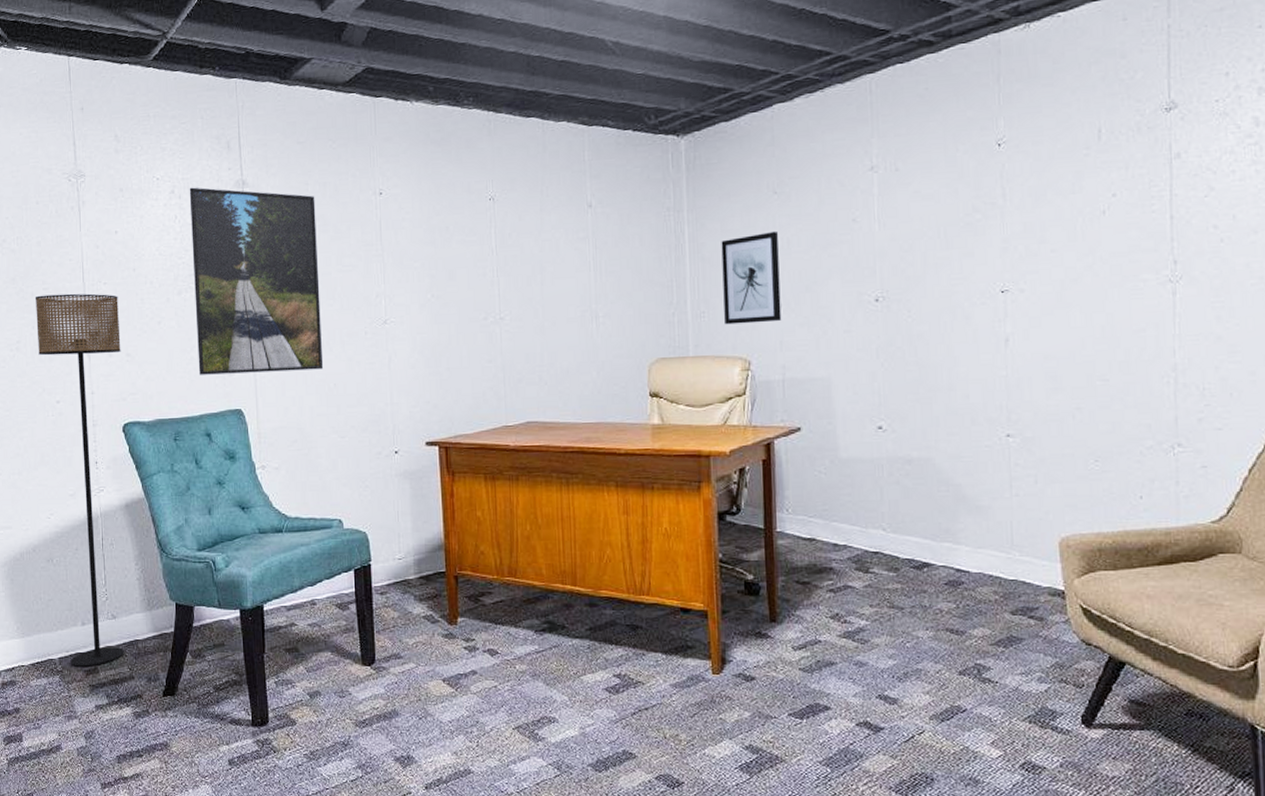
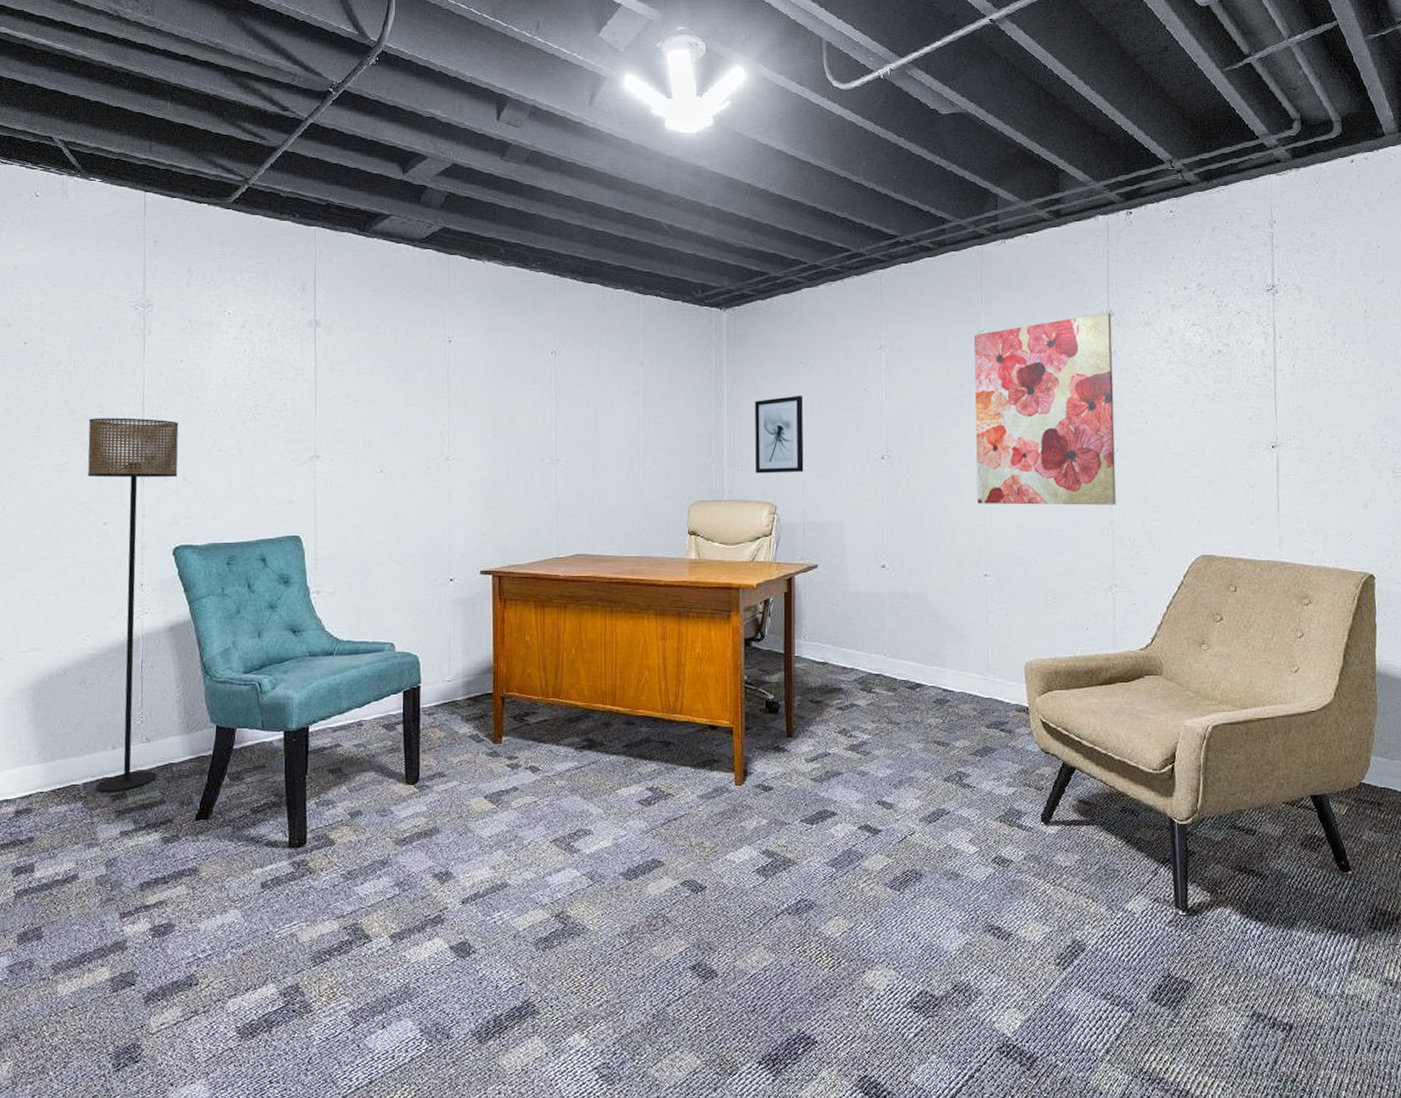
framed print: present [189,187,324,375] -> none [257,323,386,502]
wall art: none [989,104,1180,351] -> present [973,313,1116,506]

